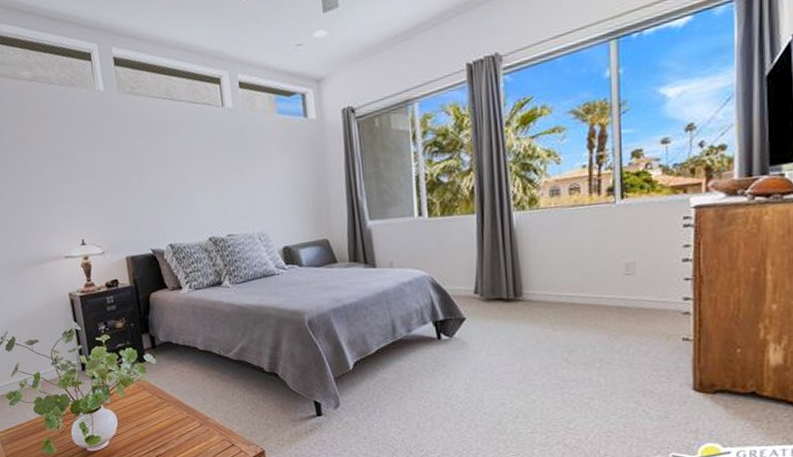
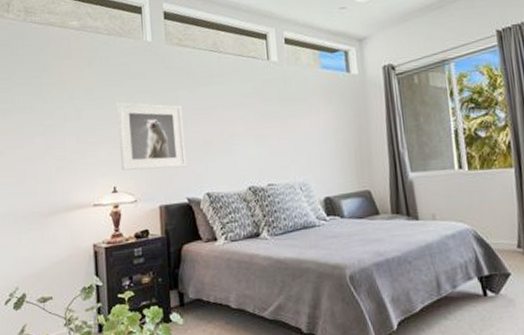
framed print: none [76,155,149,224] -> present [117,102,187,171]

